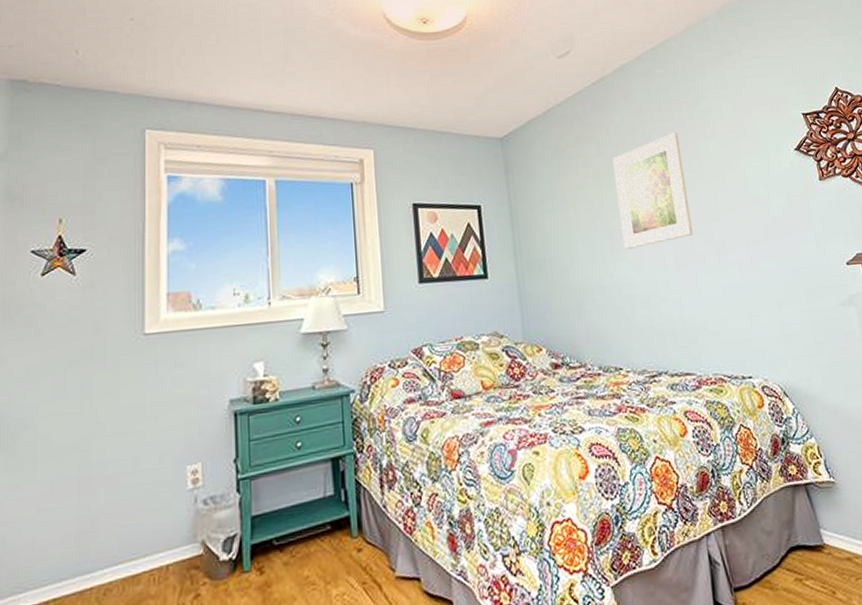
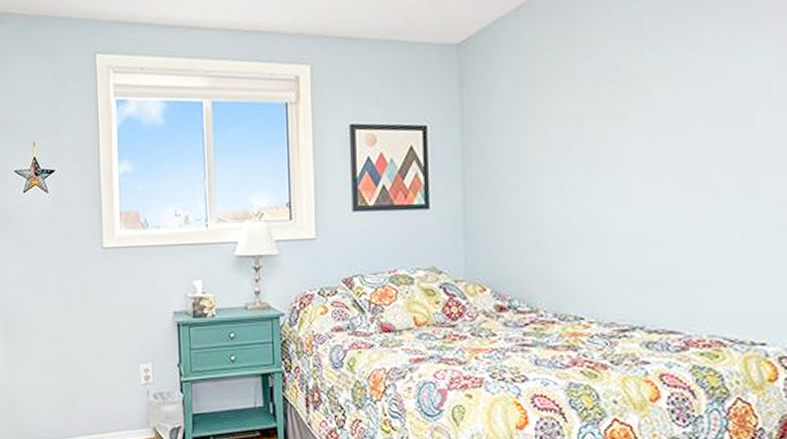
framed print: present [612,133,694,249] -> none [604,23,710,179]

